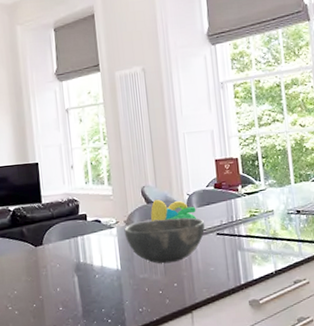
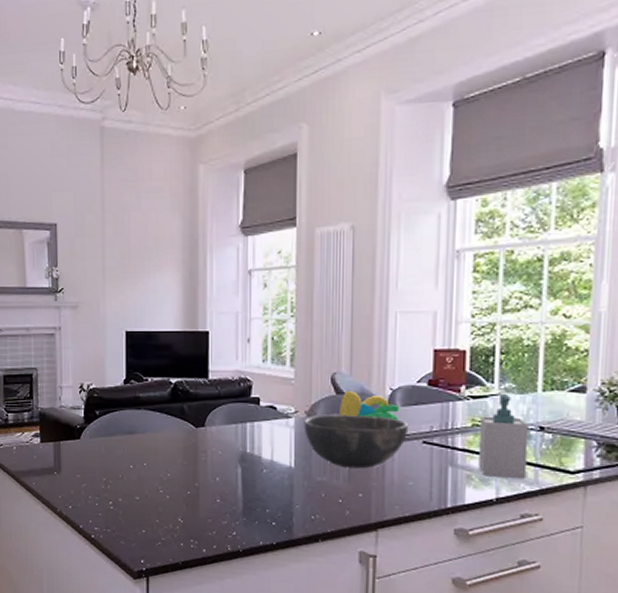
soap bottle: none [255,188,294,255] -> present [478,393,529,480]

